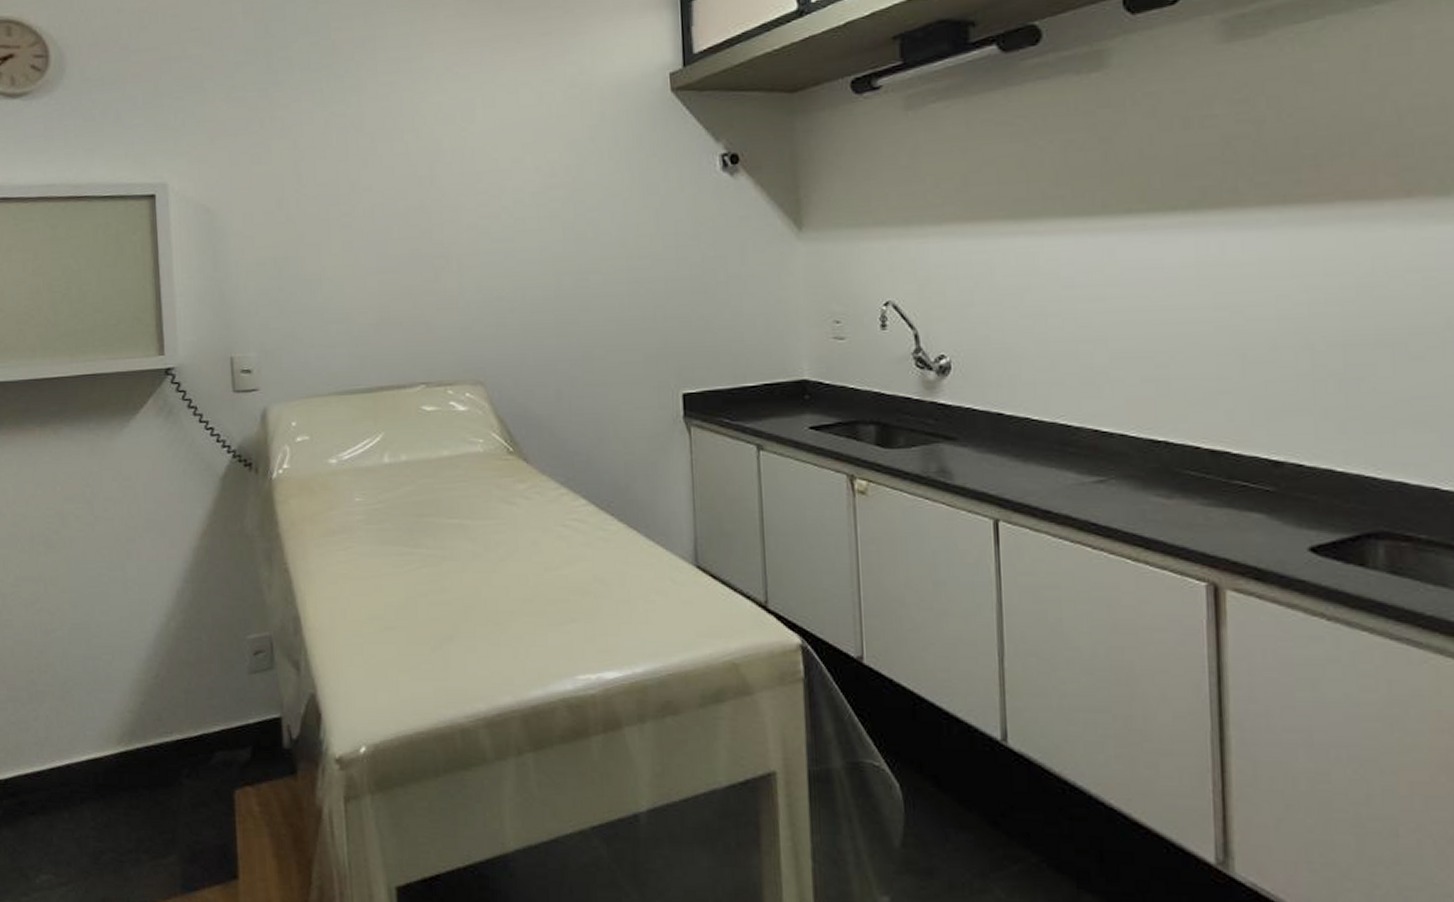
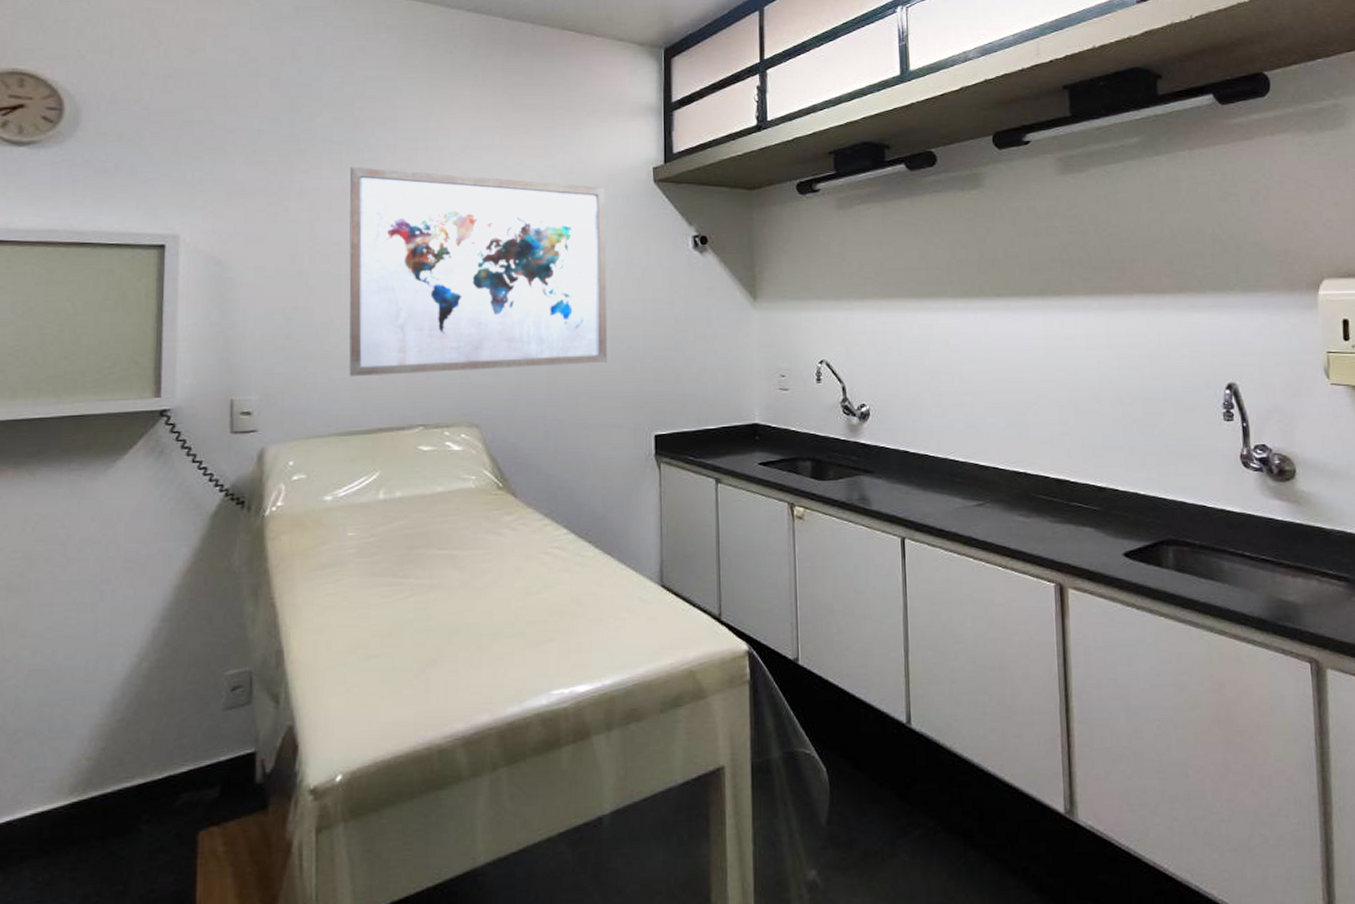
wall art: none [332,96,625,330] -> present [349,166,608,376]

